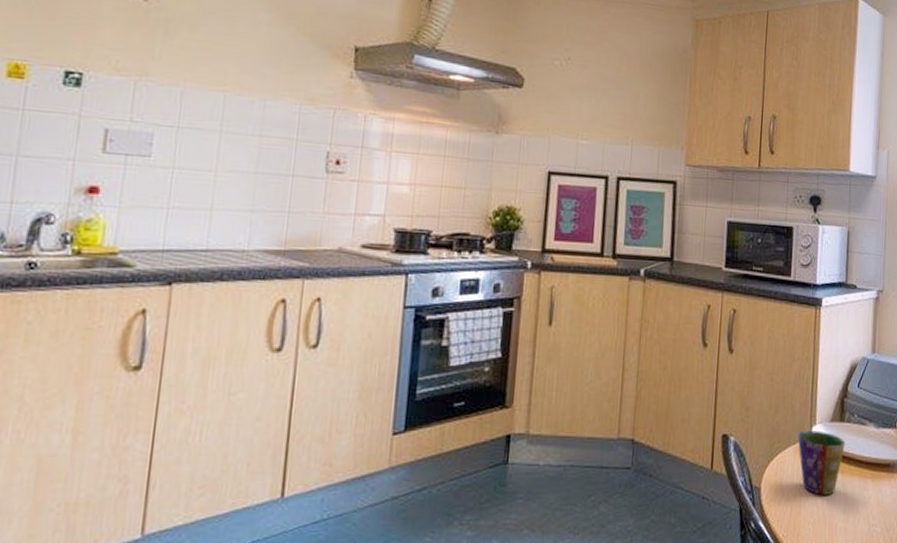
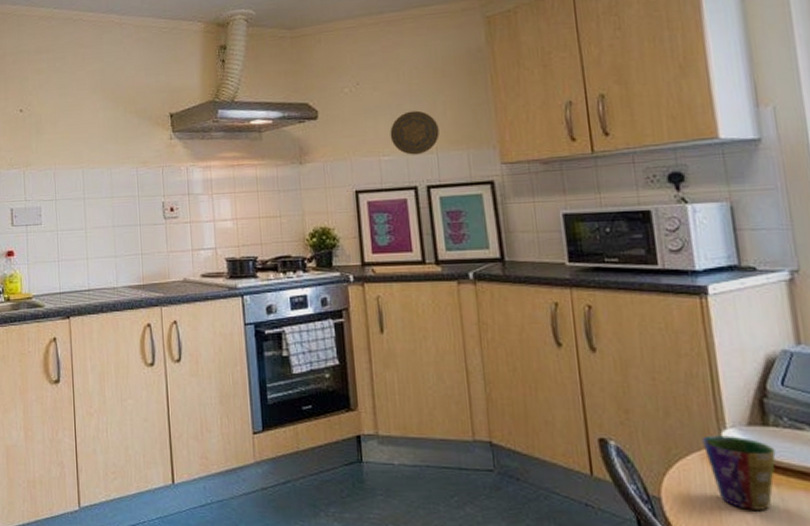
decorative plate: none [591,97,638,144] -> present [390,110,440,155]

